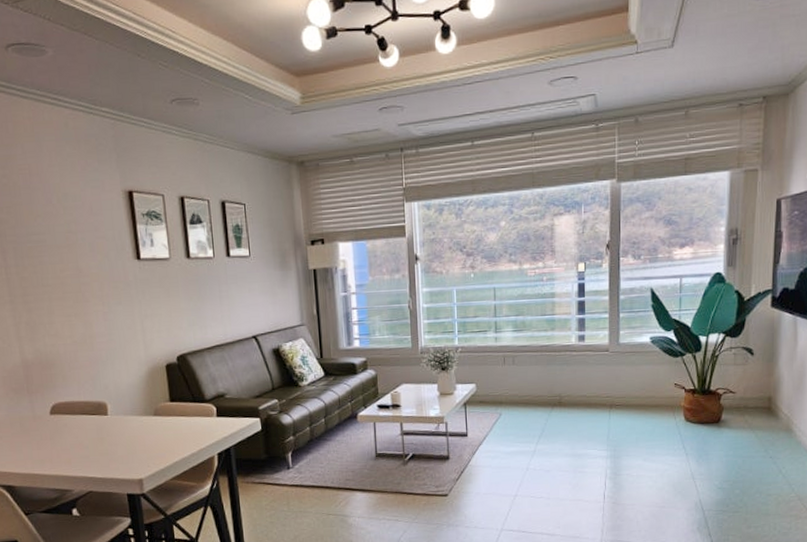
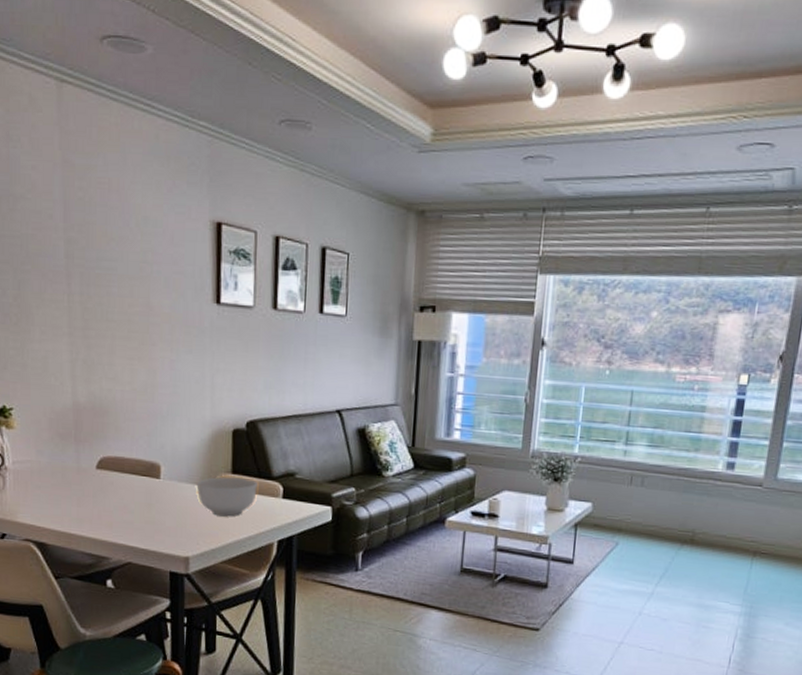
bowl: none [140,404,194,440] -> present [196,476,258,517]

